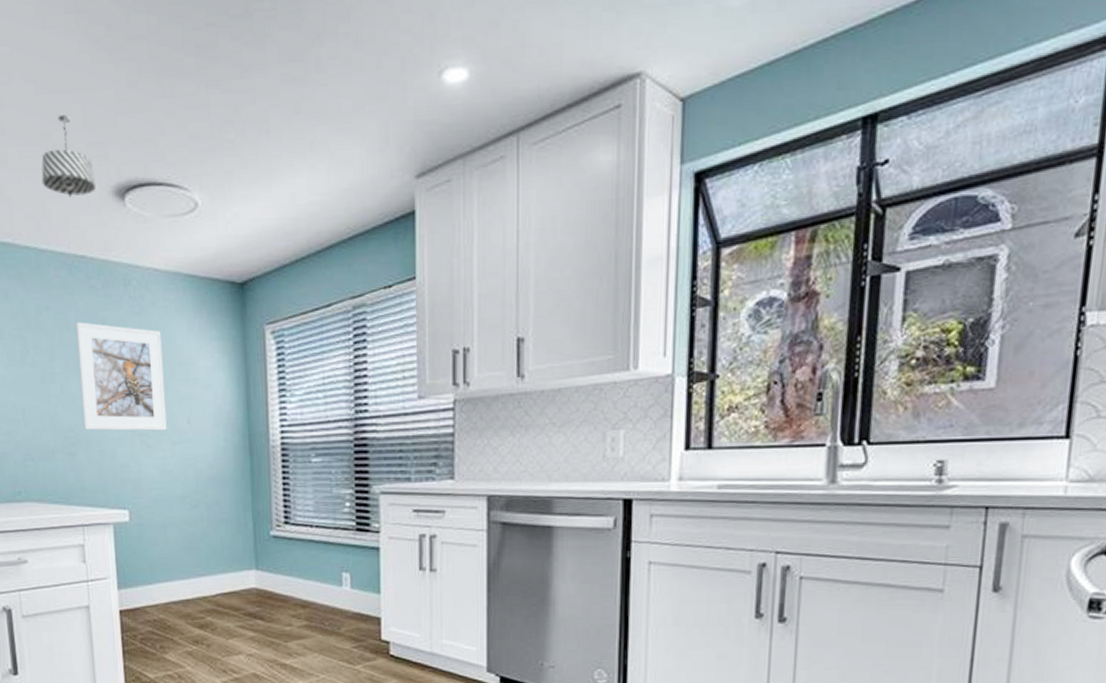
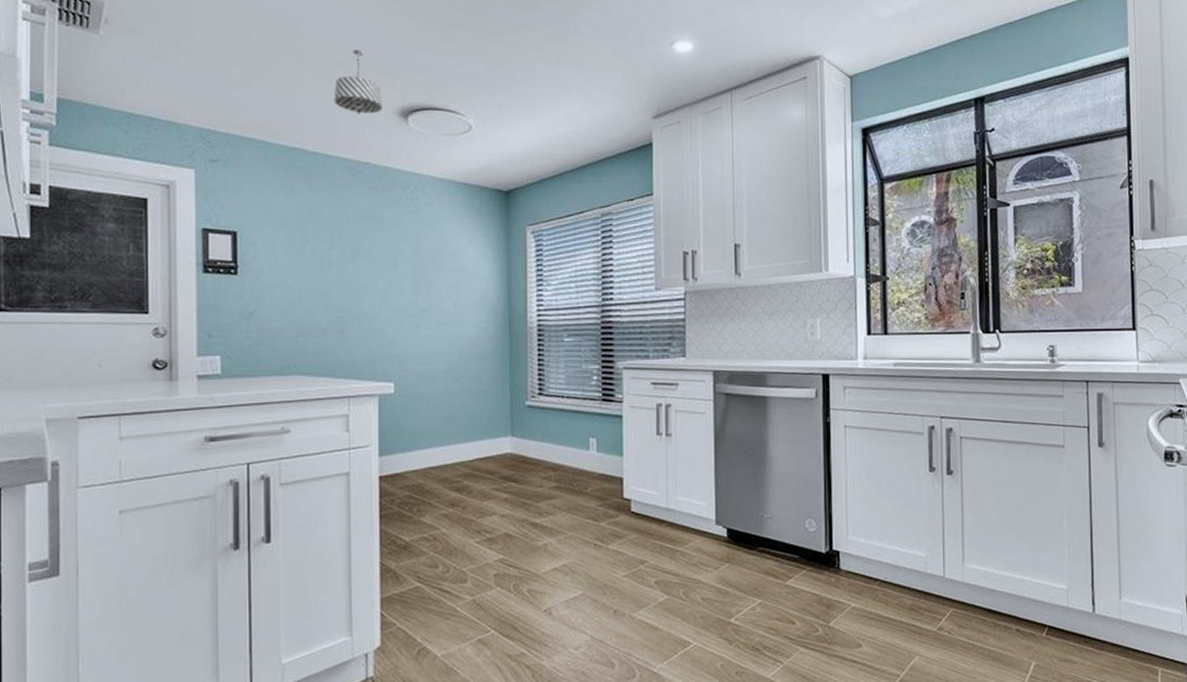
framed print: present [75,321,167,431] -> none [355,217,435,312]

